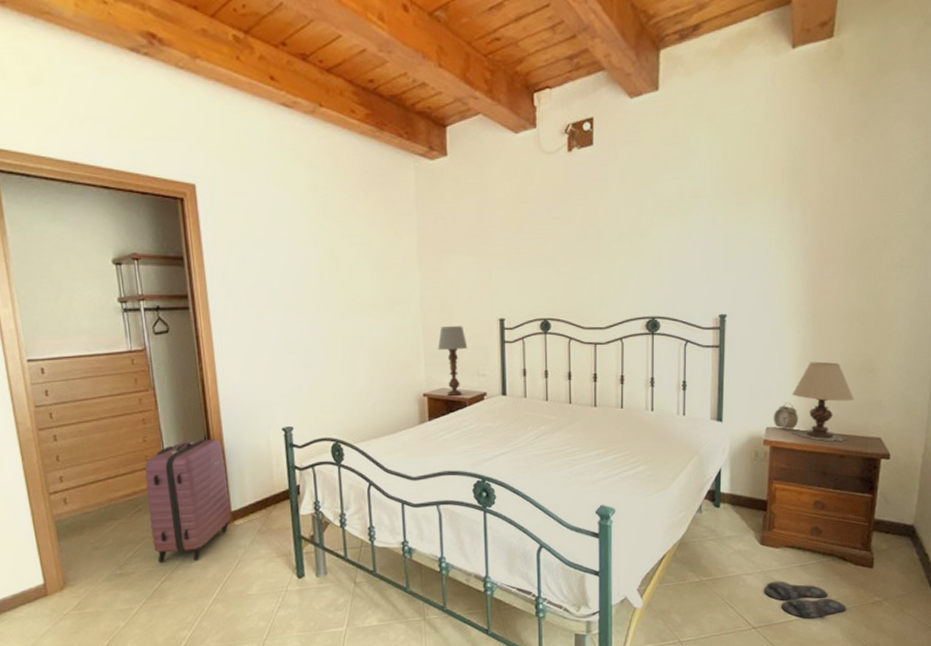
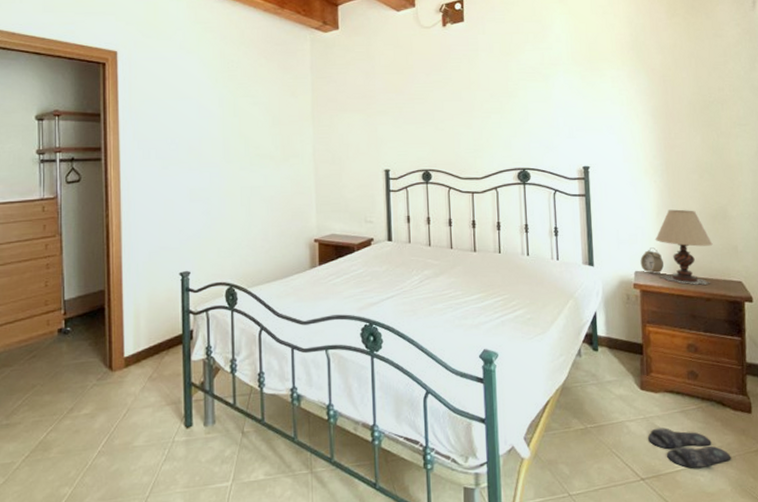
suitcase: present [144,439,231,563] -> none [43,284,123,412]
table lamp: present [437,326,468,396] -> none [328,176,356,241]

